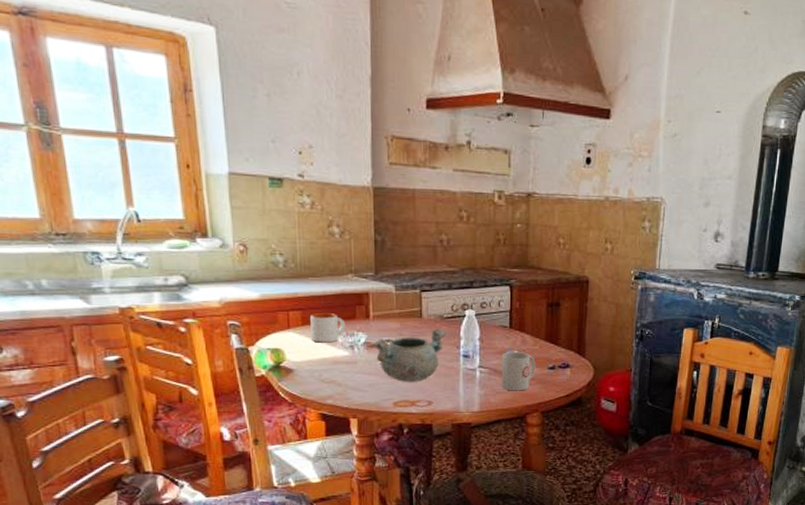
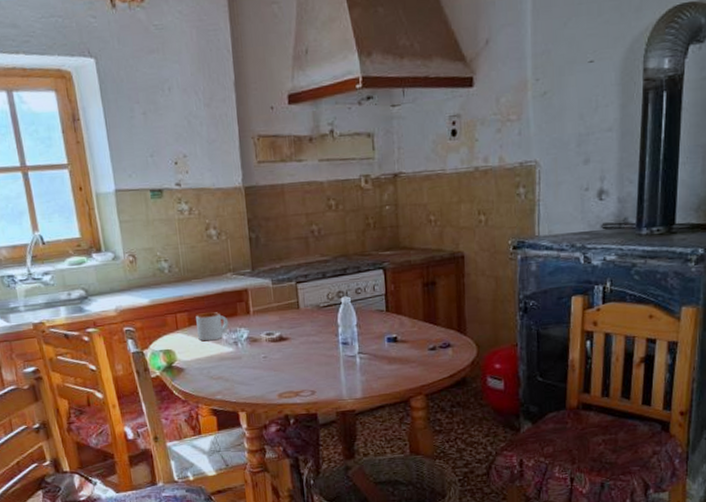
decorative bowl: present [373,329,446,382] -> none [255,318,324,374]
mug: present [501,352,536,391] -> none [381,335,416,375]

